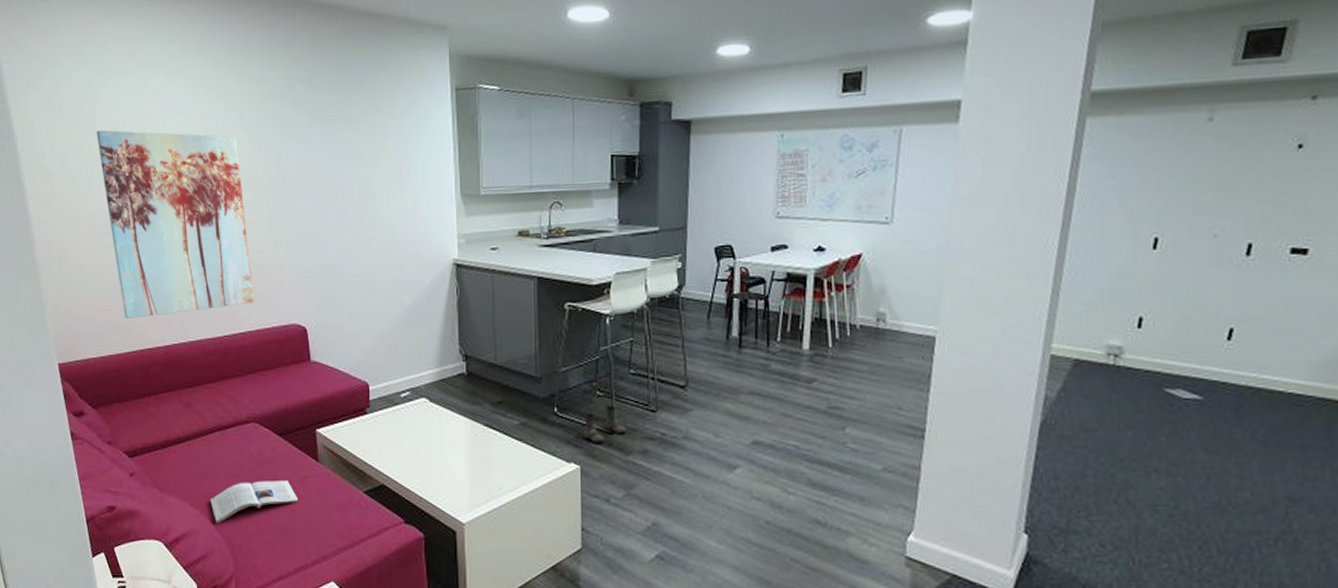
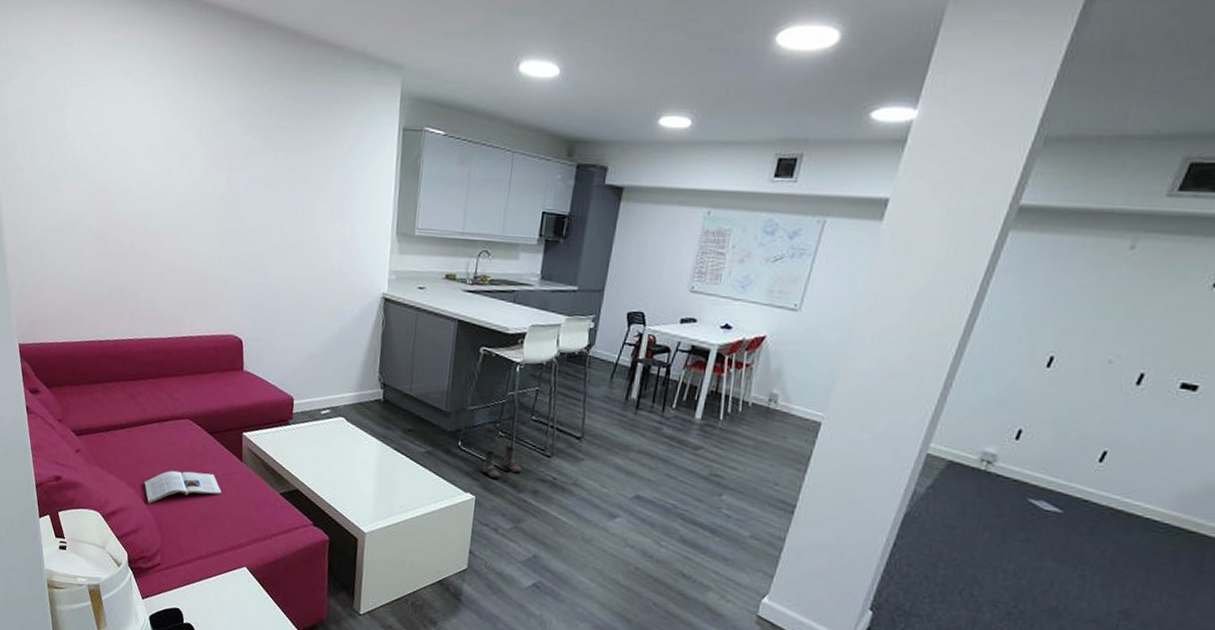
wall art: present [96,130,255,319] -> none [64,129,198,312]

